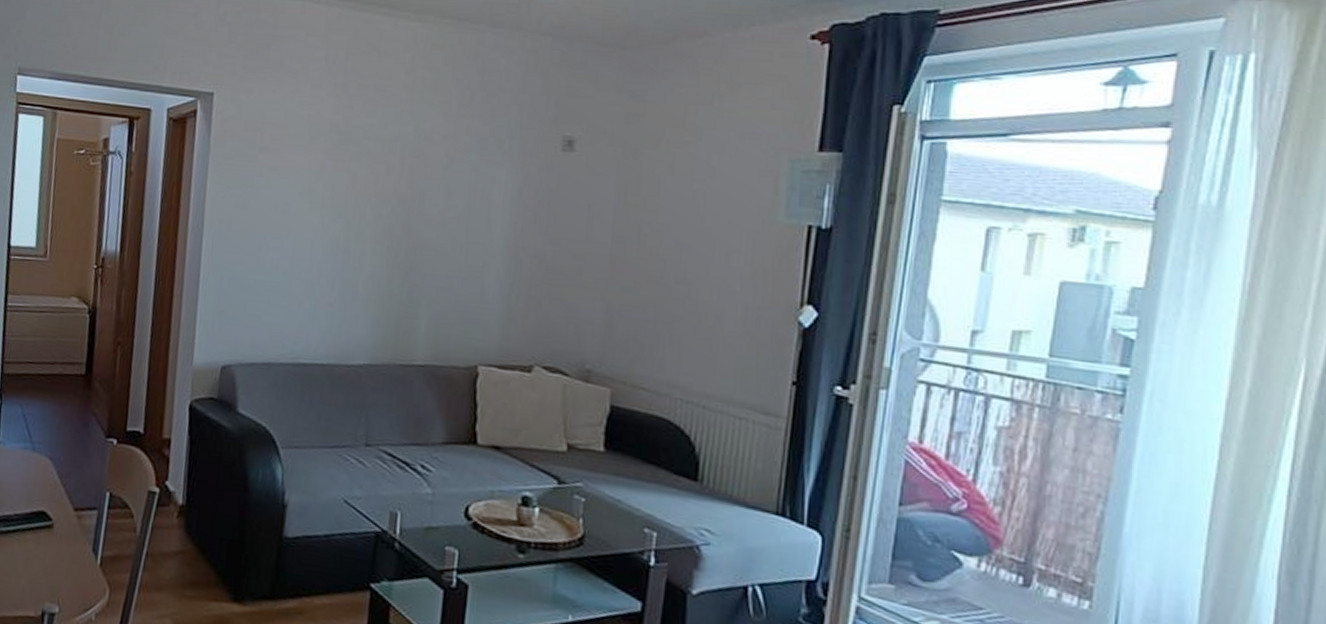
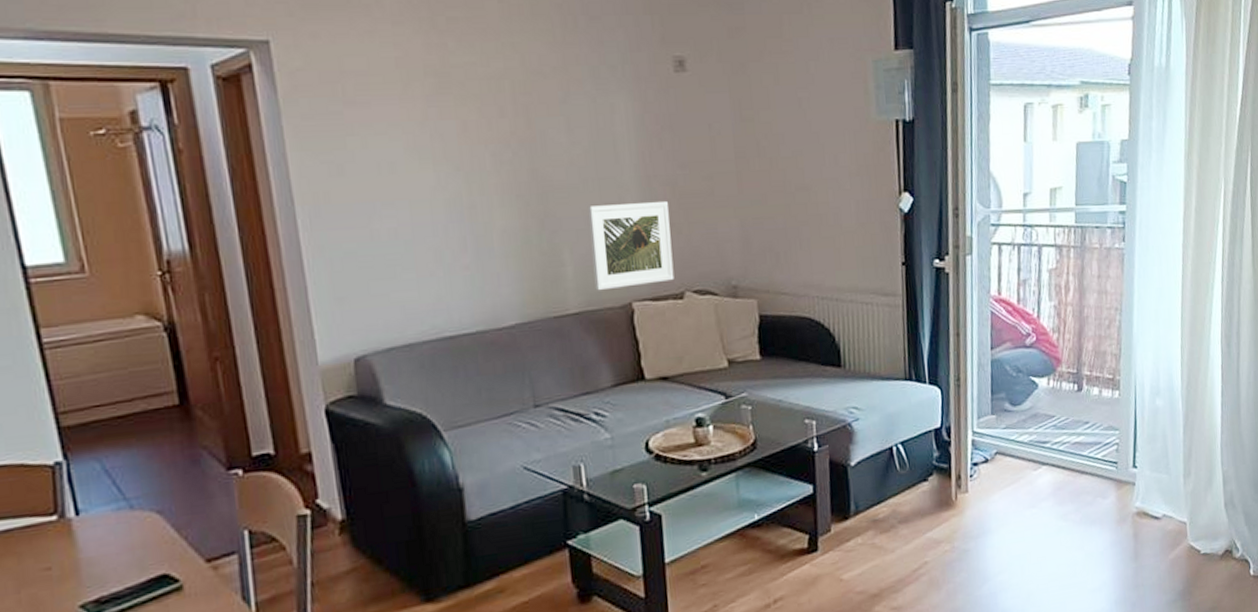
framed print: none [444,267,532,352] -> present [588,200,675,291]

